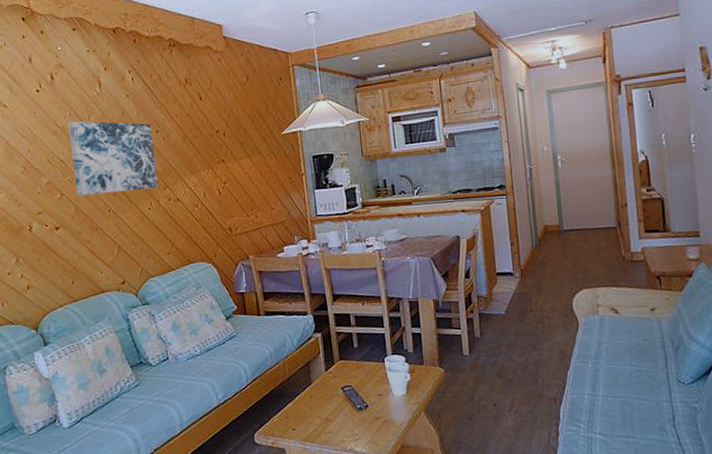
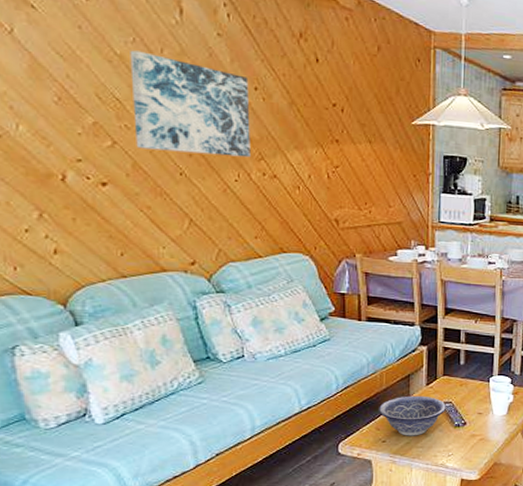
decorative bowl: none [285,381,348,423] -> present [379,395,447,436]

